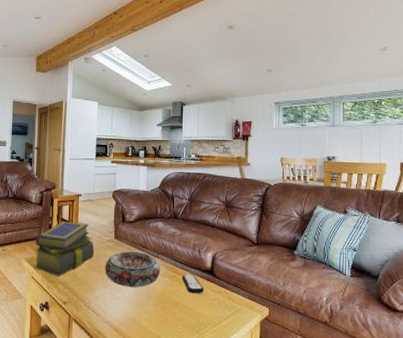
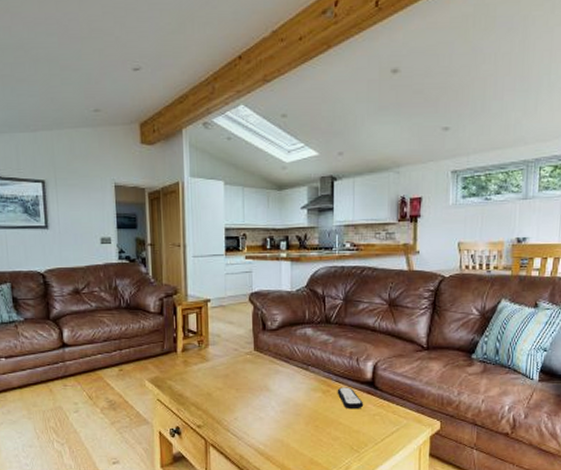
stack of books: present [33,221,95,277] -> none [158,333,231,398]
decorative bowl: present [105,251,160,288] -> none [244,364,311,405]

